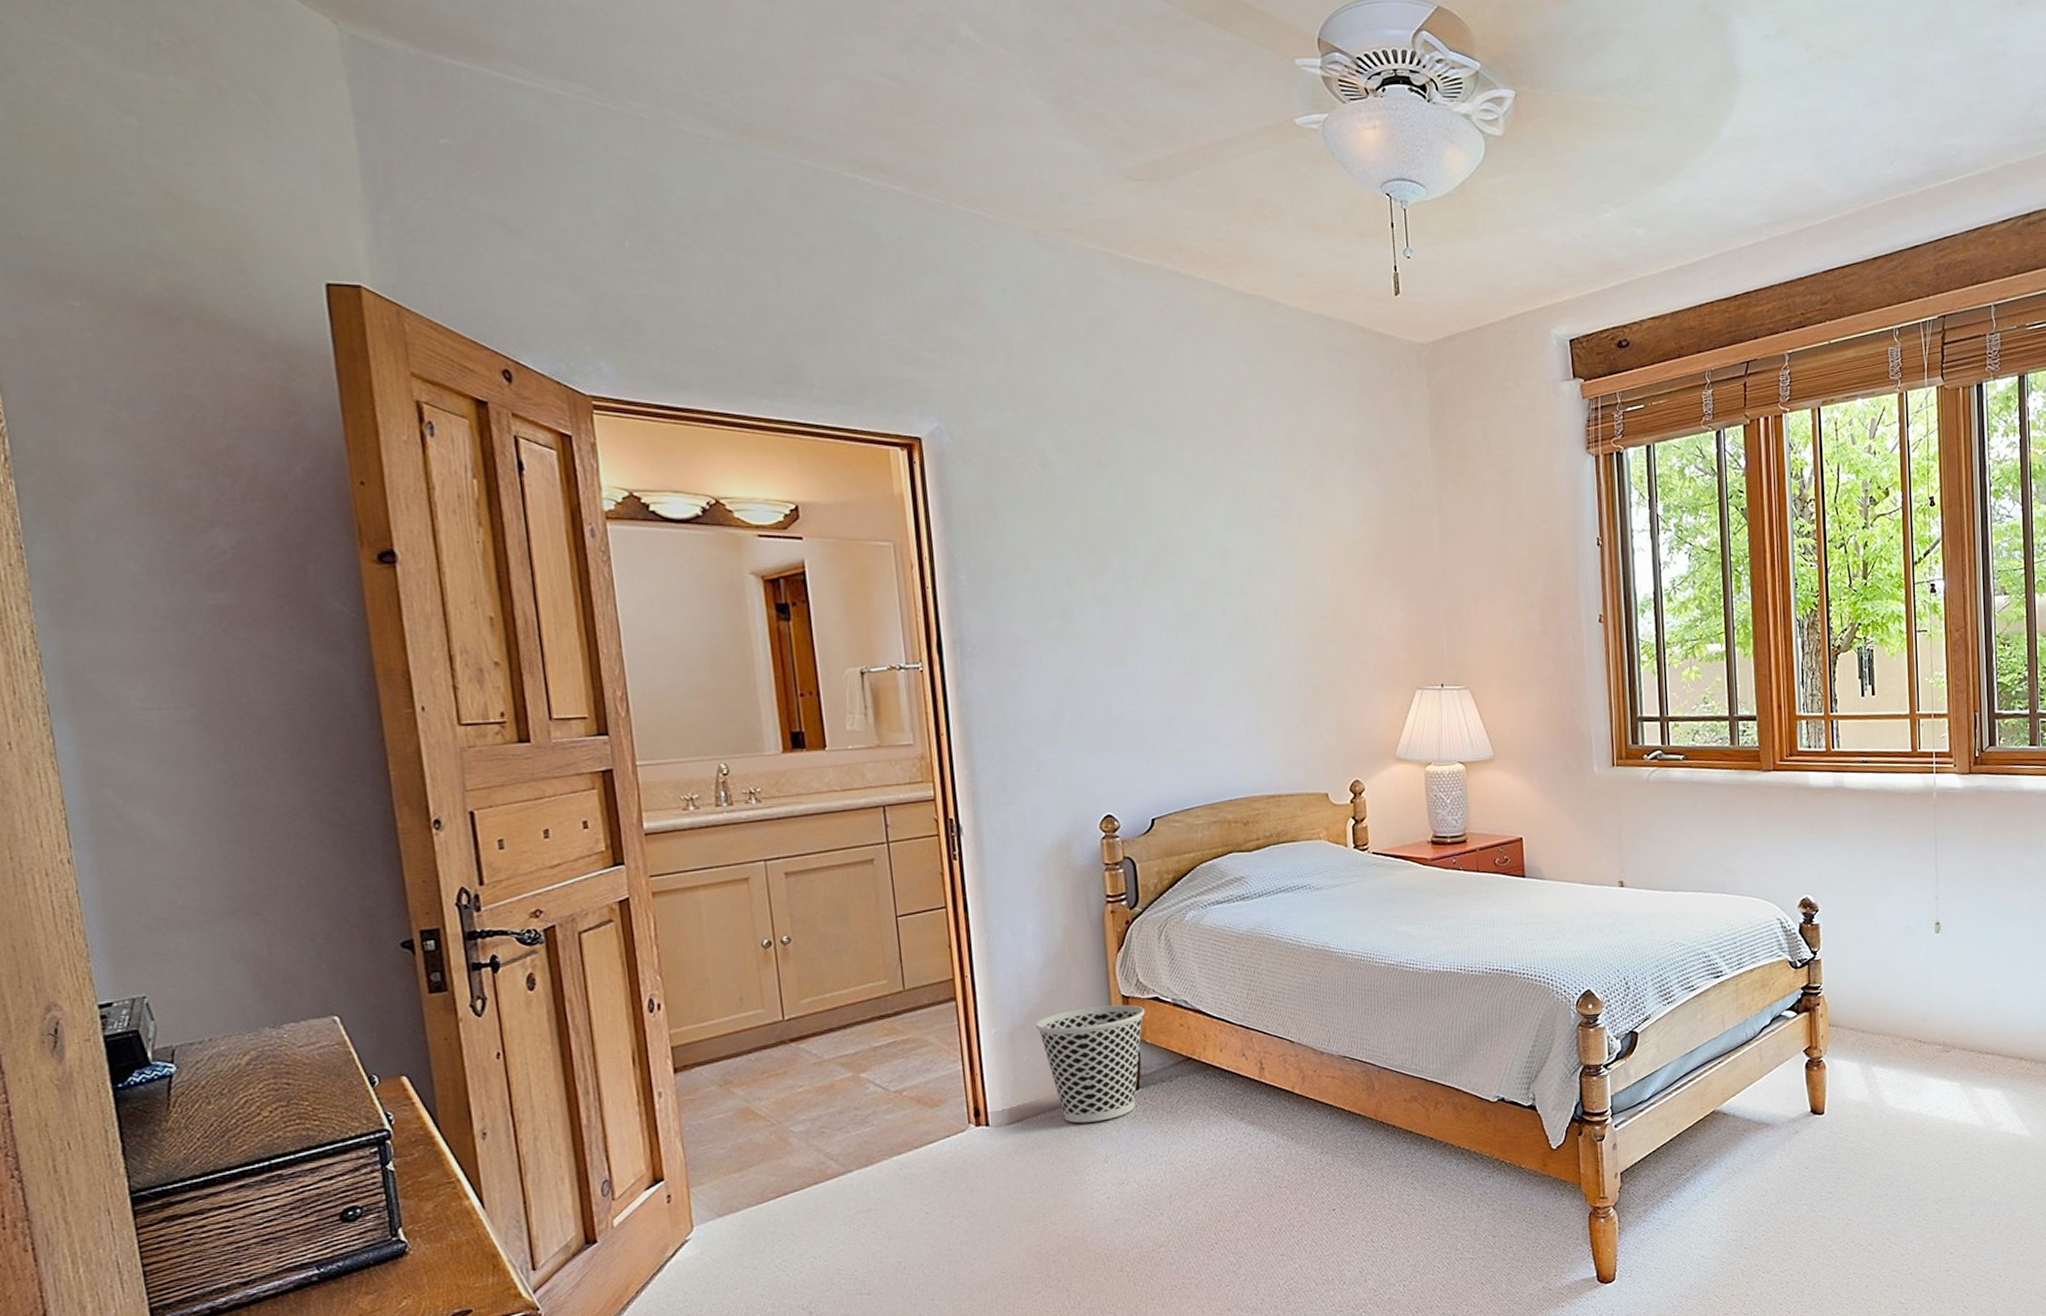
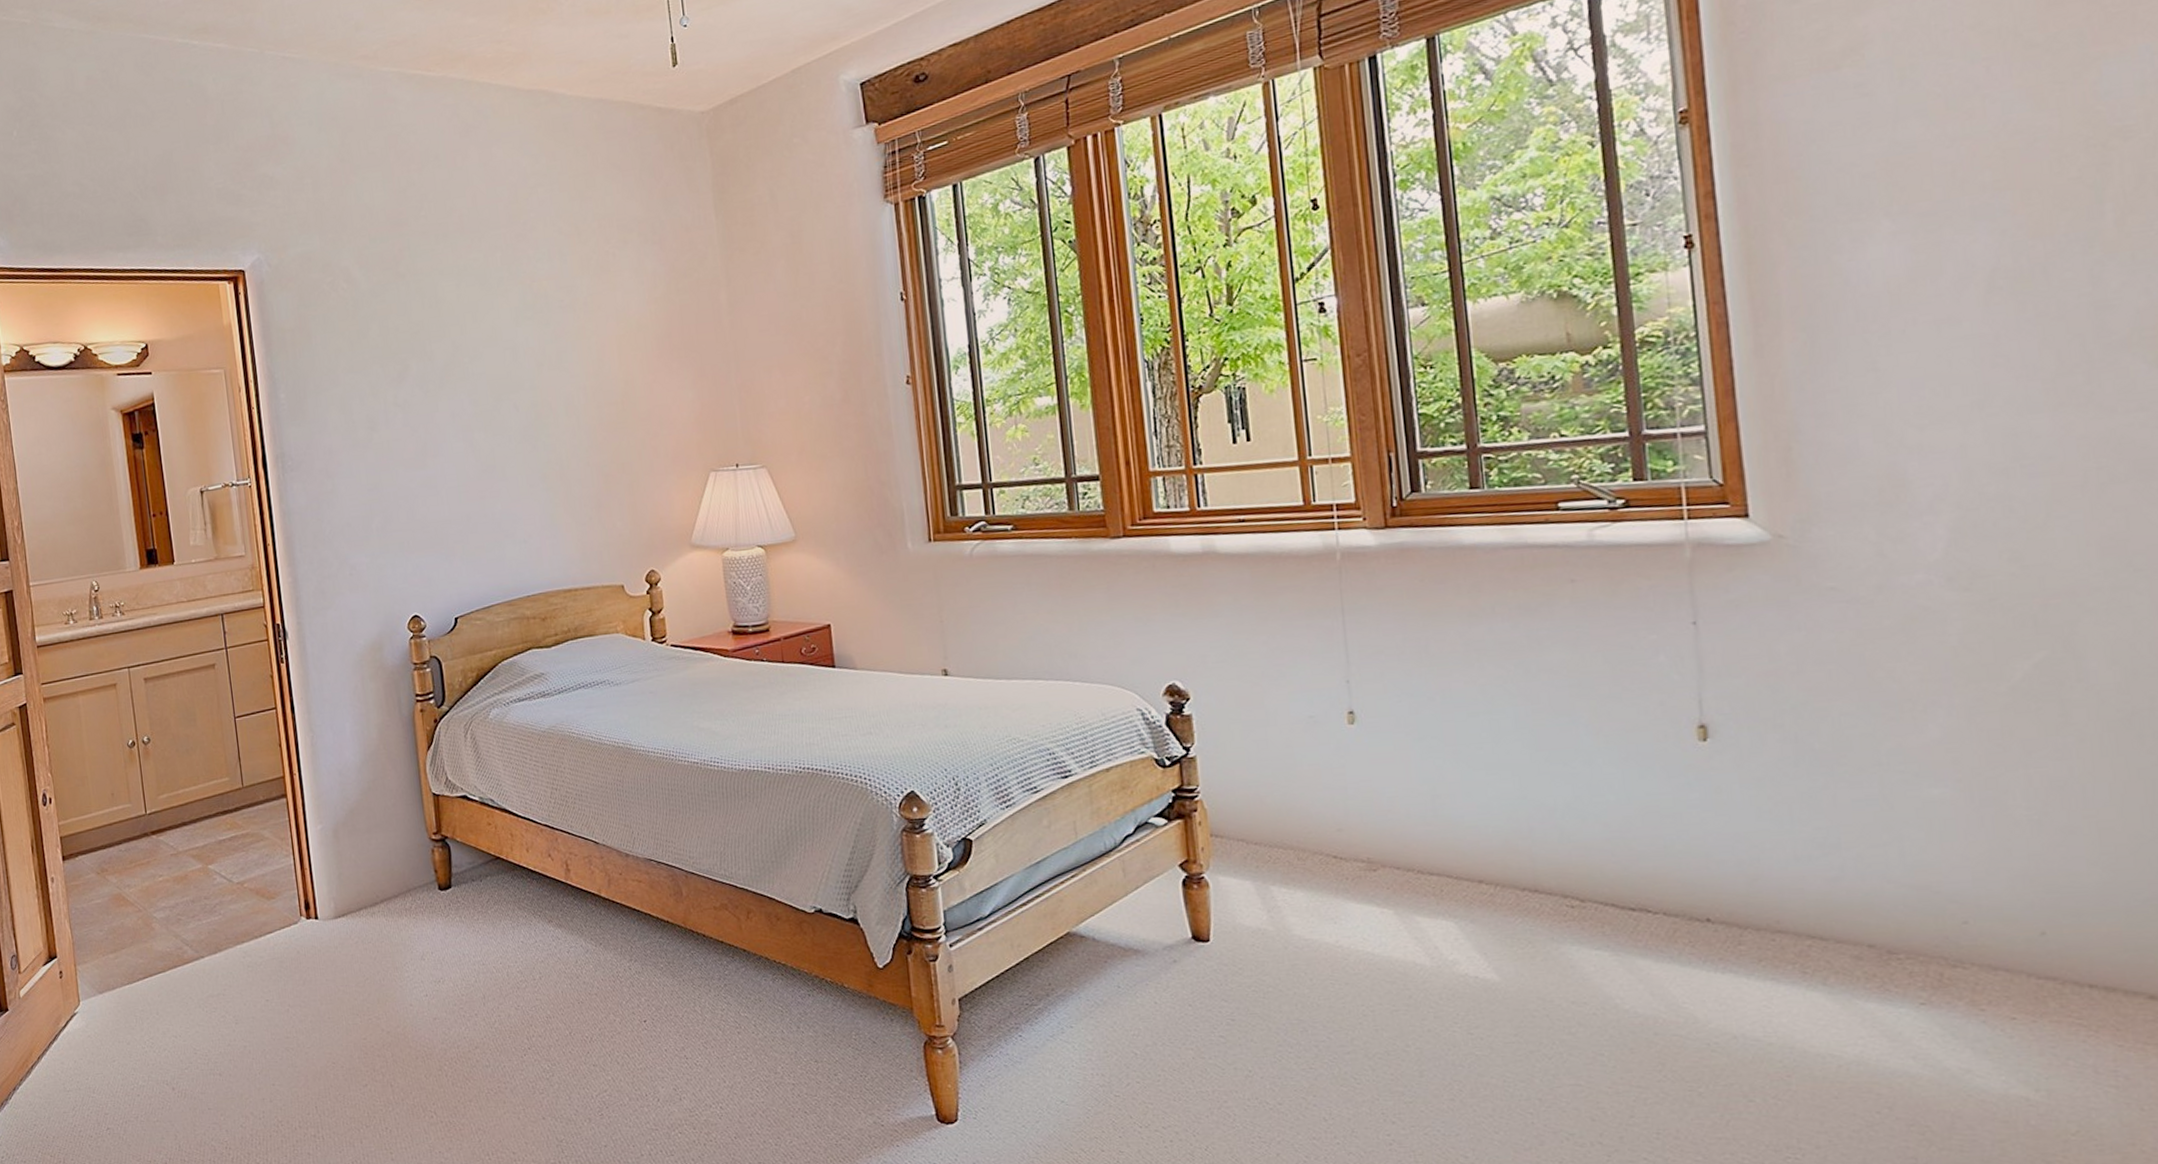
wastebasket: present [1035,1004,1146,1123] -> none [356,802,455,920]

